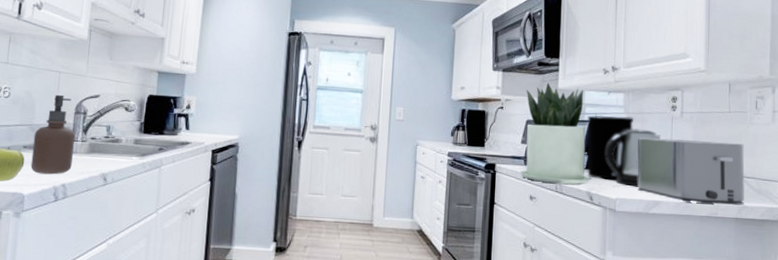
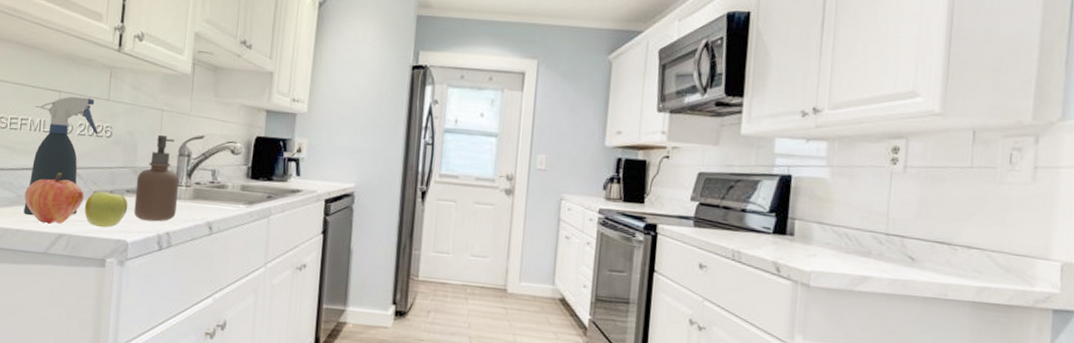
planter: present [520,83,593,185] -> none [687,127,782,253]
canister: present [587,115,634,180] -> none [774,168,840,248]
kettle: present [605,128,661,187] -> none [799,185,876,258]
toaster: present [637,138,745,205] -> none [840,197,990,285]

